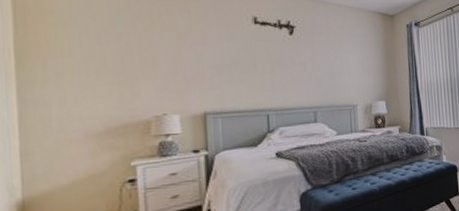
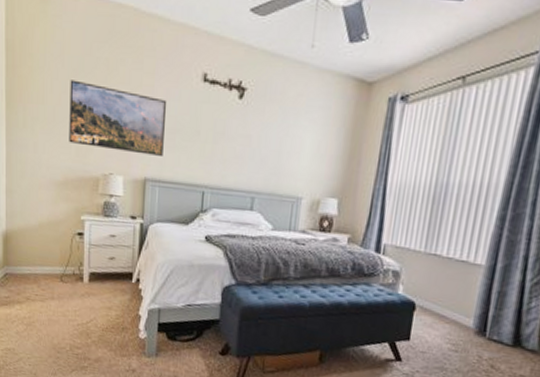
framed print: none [105,32,222,92] -> present [69,80,167,156]

